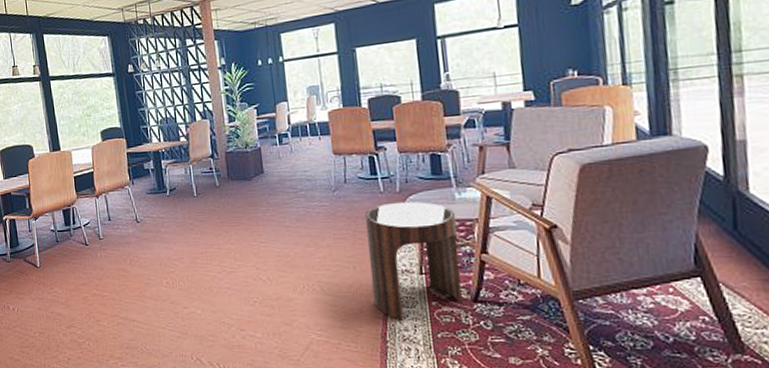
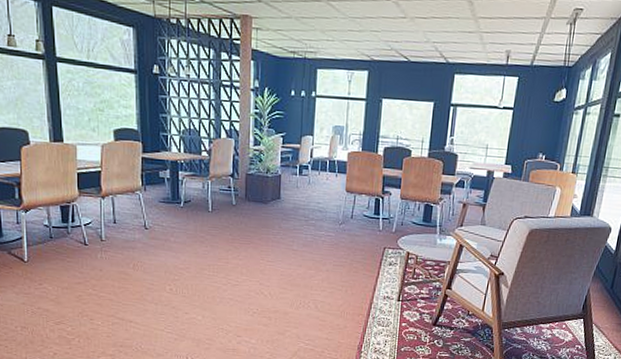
side table: present [364,201,462,321] -> none [357,240,434,336]

